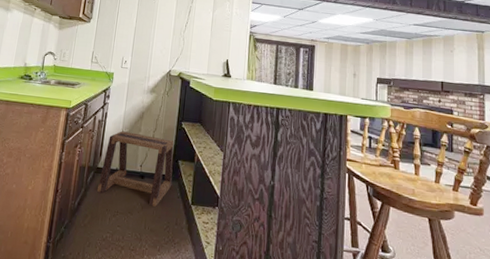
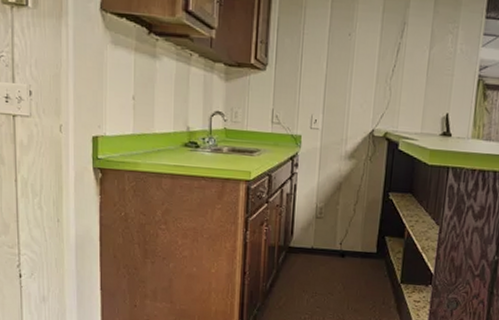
stool: present [97,131,174,207] -> none [291,205,380,286]

